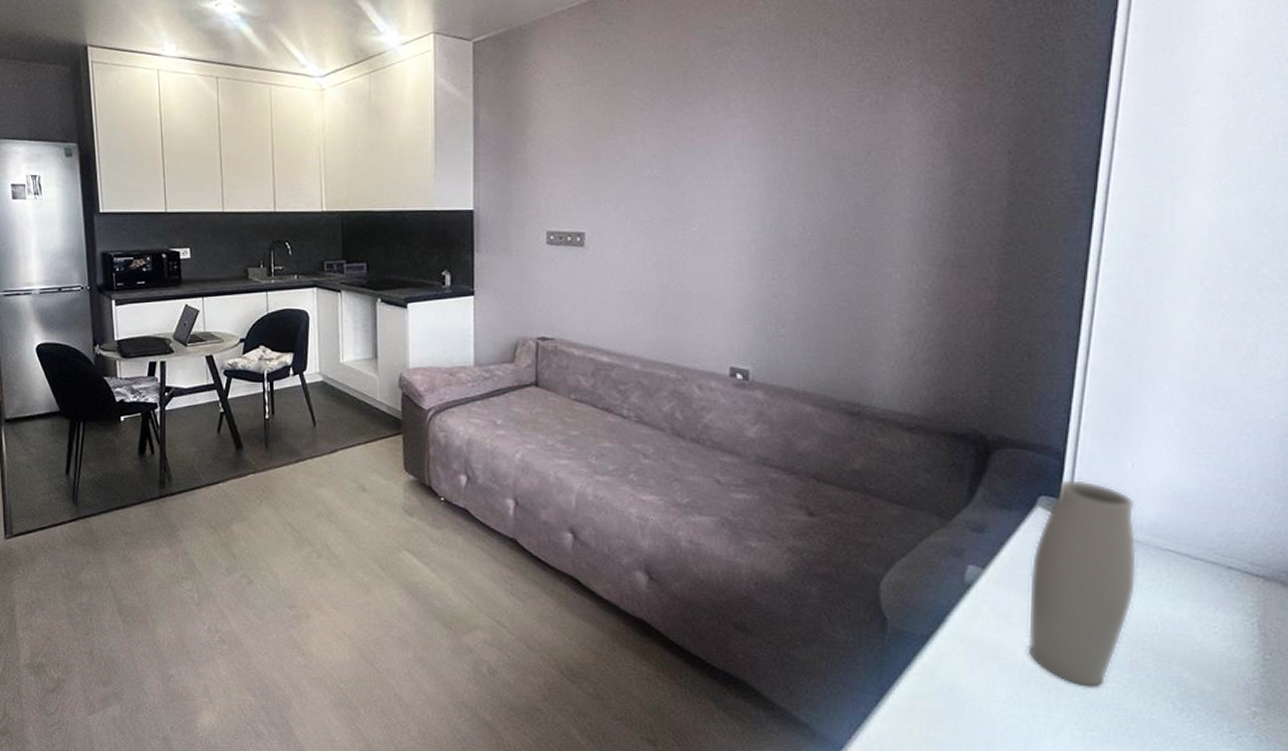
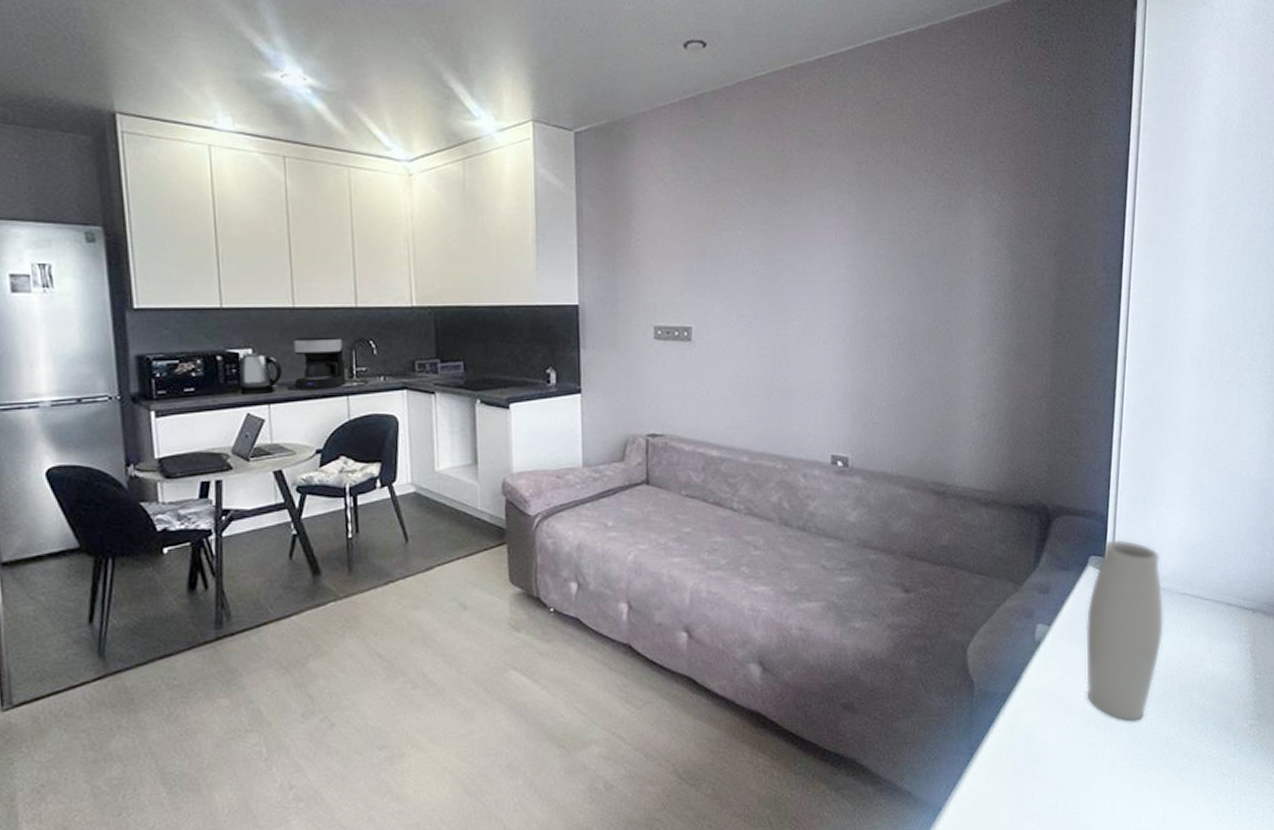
kettle: none [179,251,213,289] -> present [239,352,282,396]
coffee maker: none [217,237,284,286] -> present [287,335,369,391]

